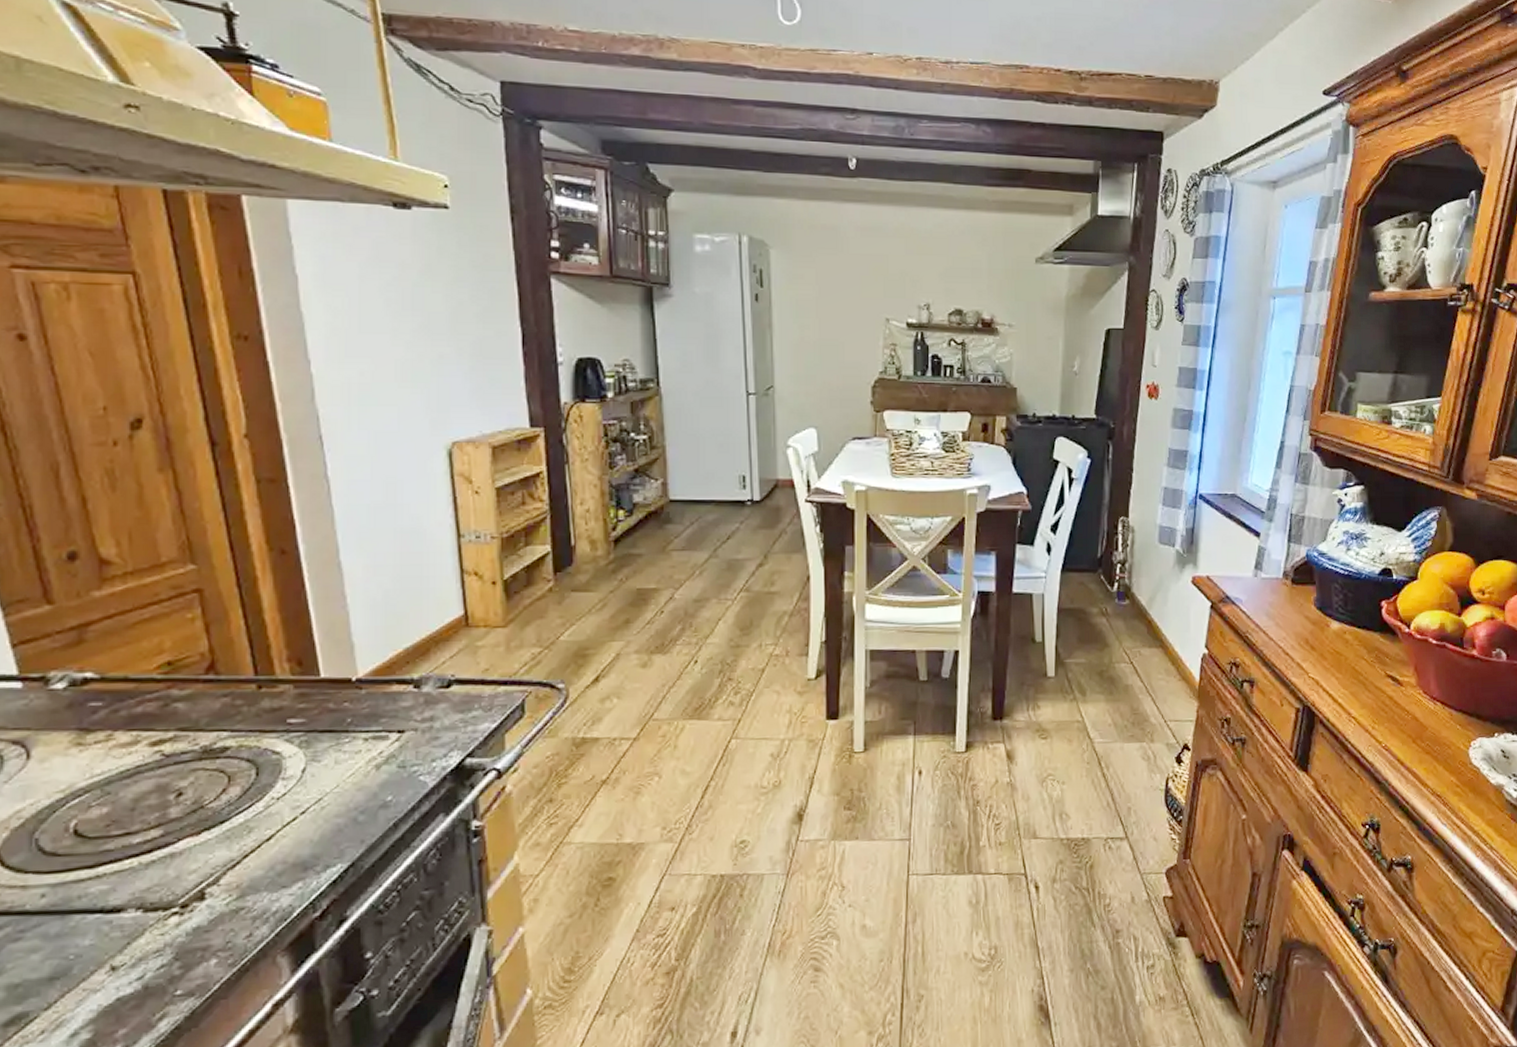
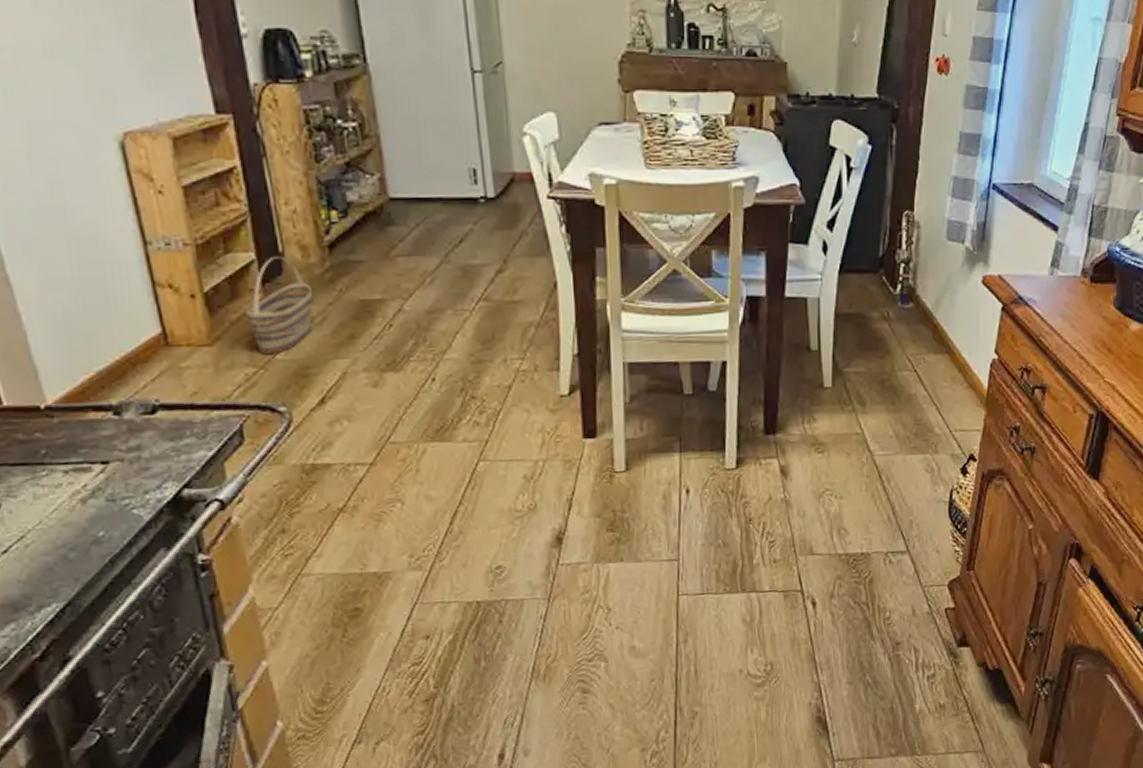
basket: none [536,548,596,637] -> present [244,256,313,355]

